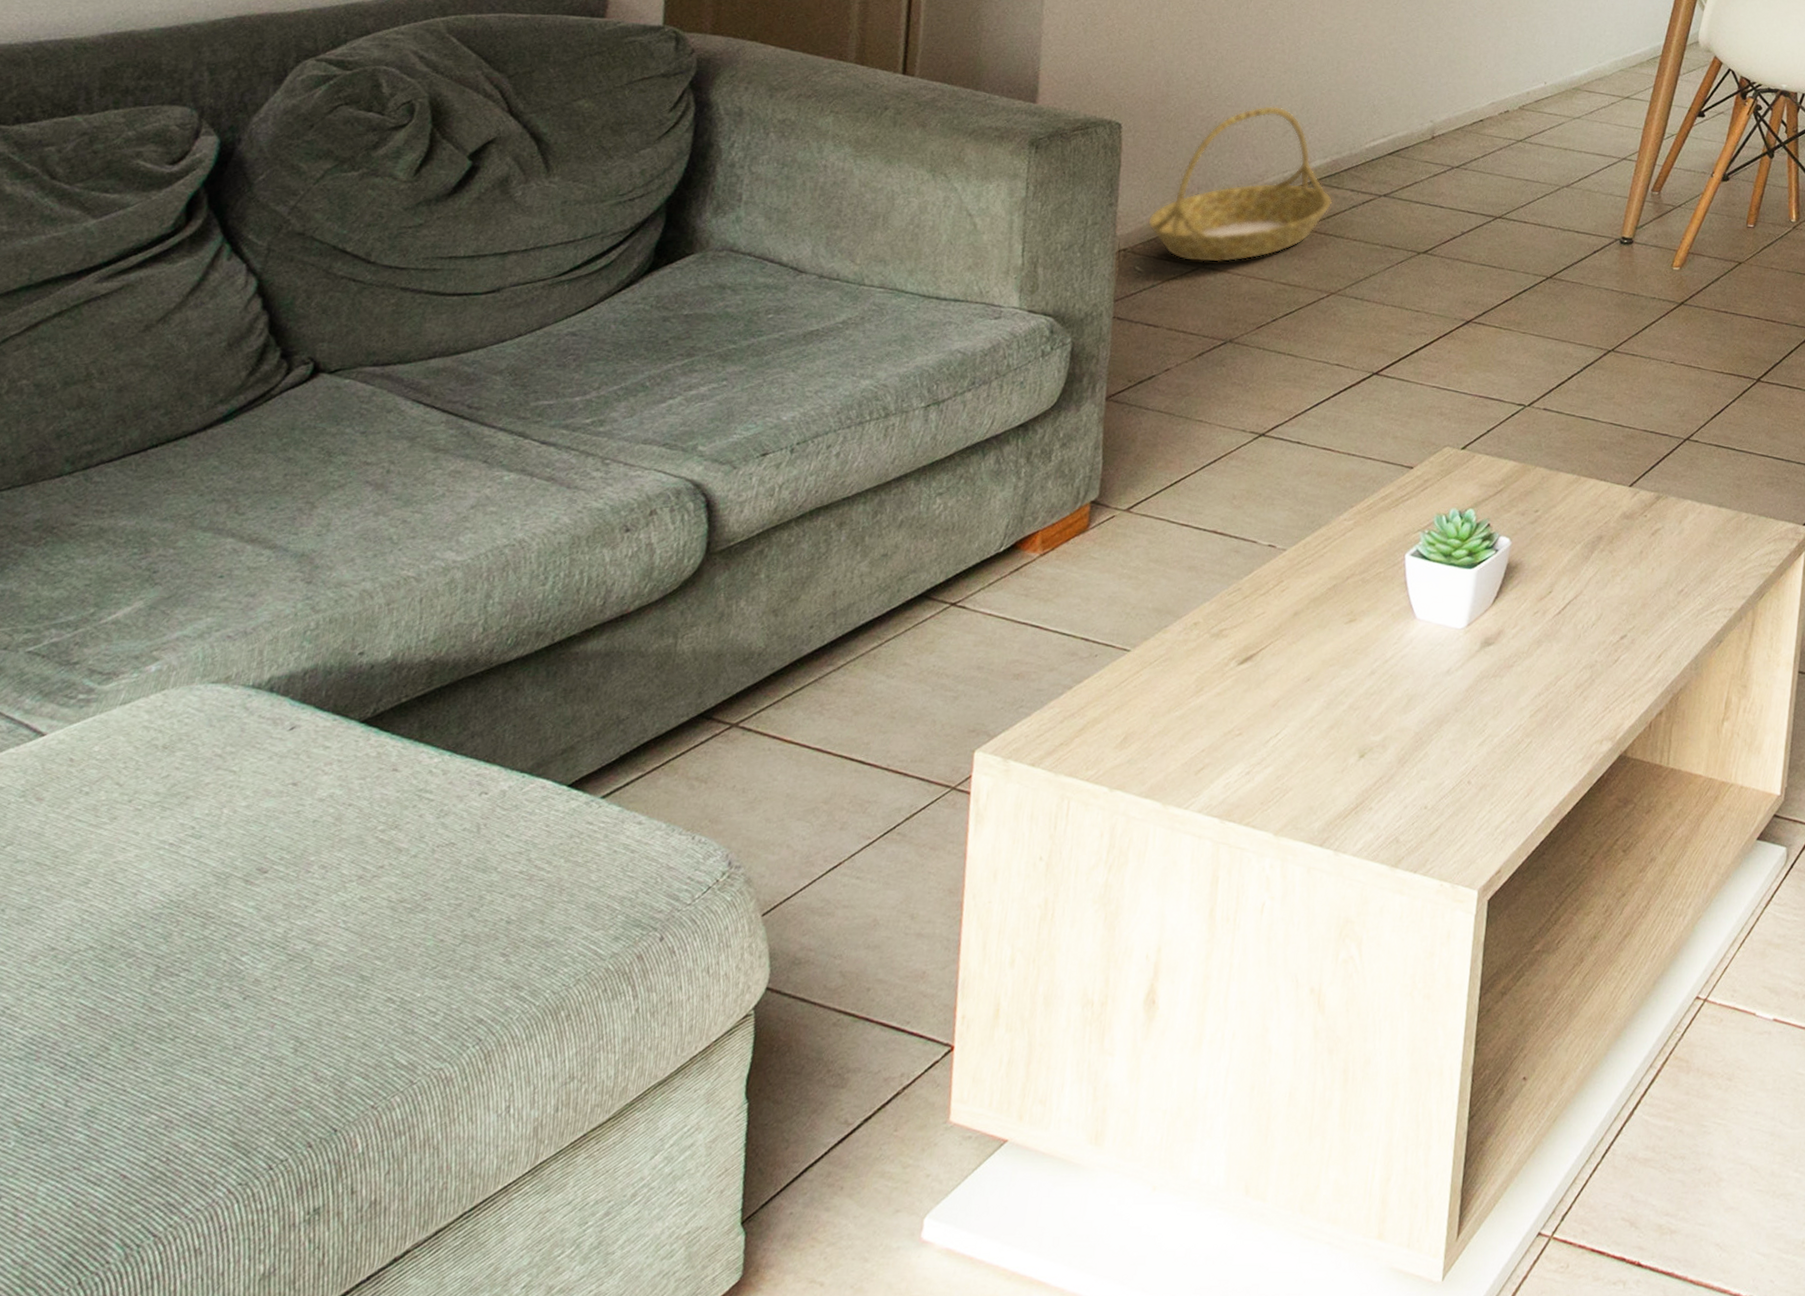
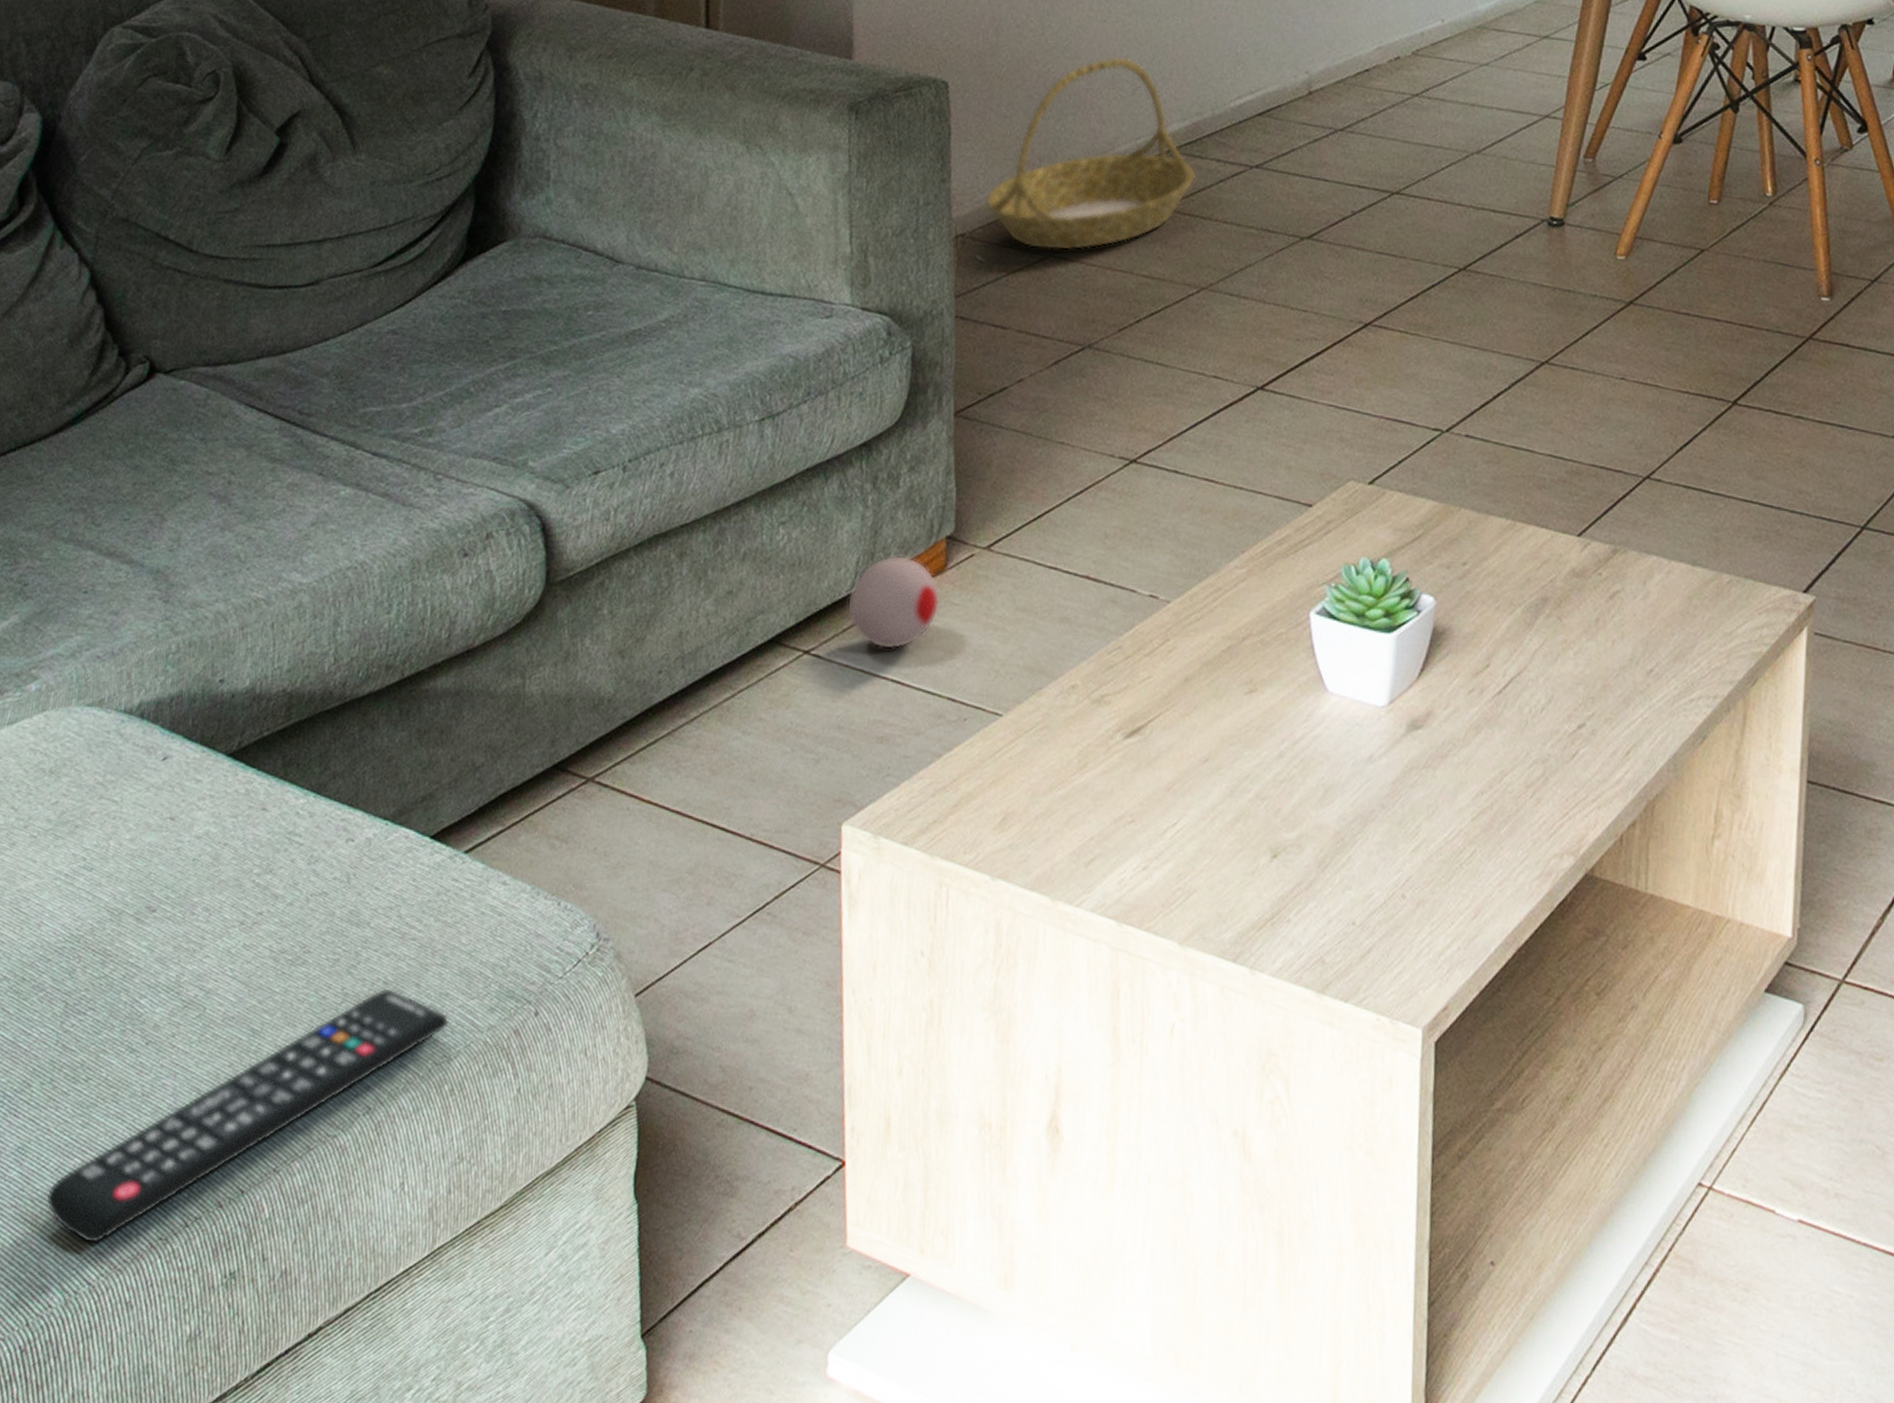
remote control: none [114,926,572,1197] -> present [46,987,450,1244]
ball: none [994,518,1082,600] -> present [847,555,941,650]

